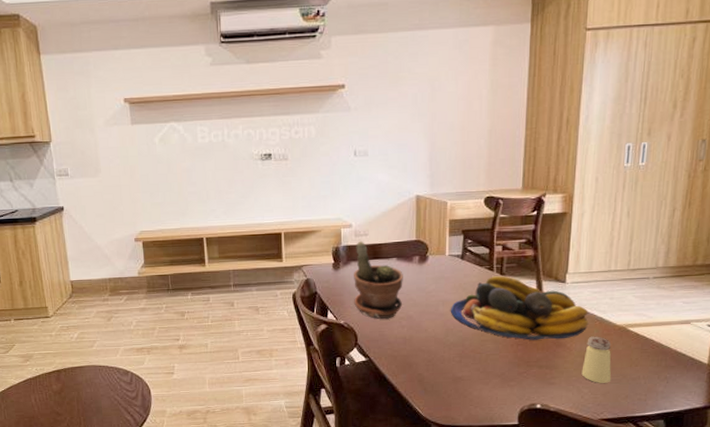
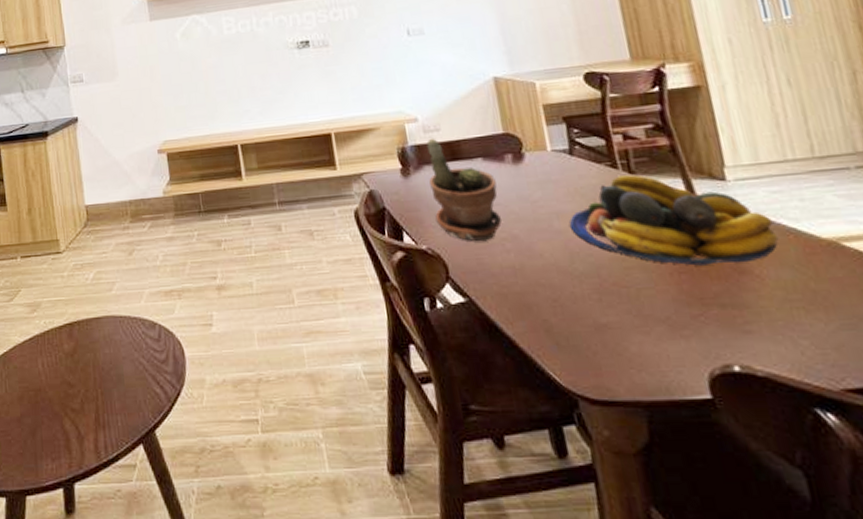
saltshaker: present [581,336,612,383] -> none [783,256,842,330]

